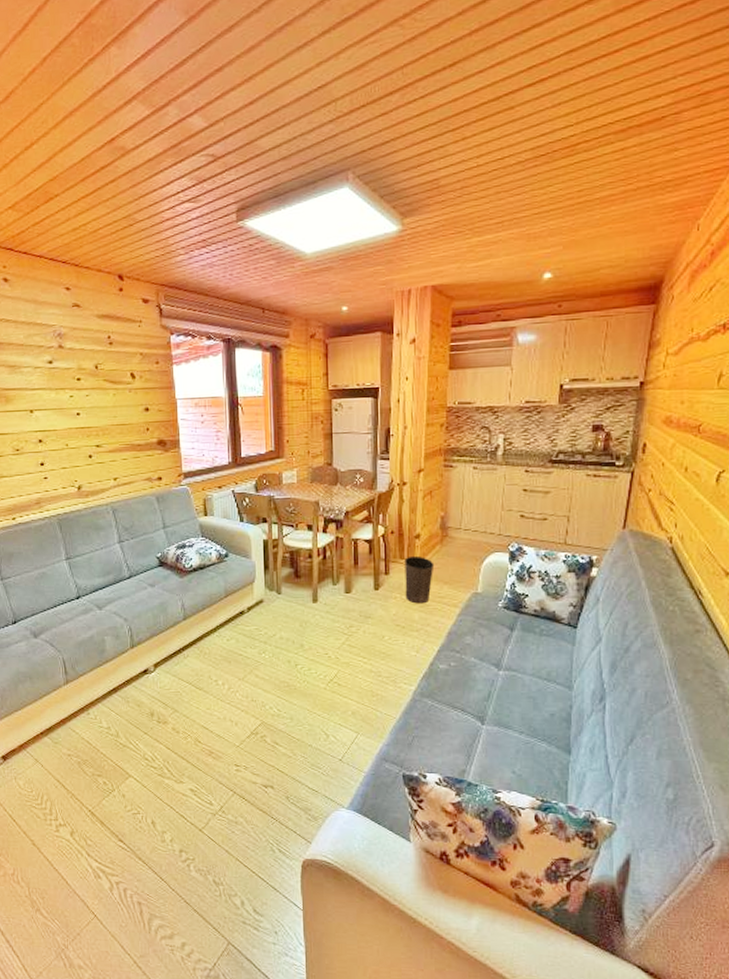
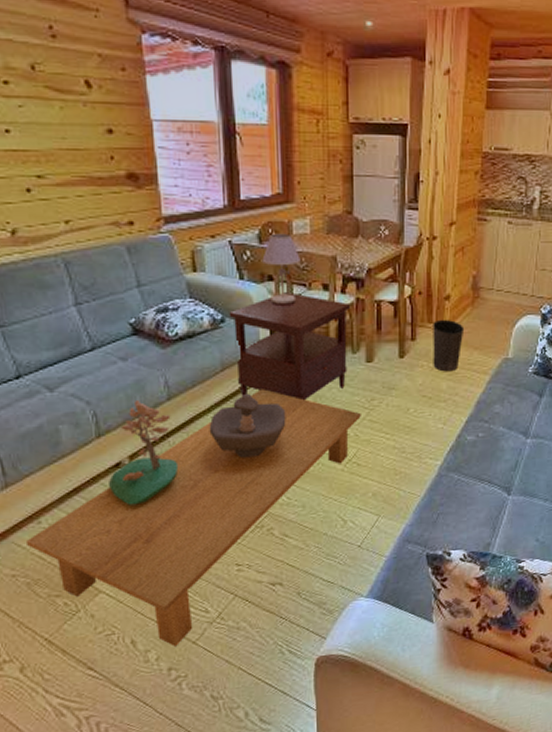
coffee table: none [79,613,341,831] -> present [27,389,361,646]
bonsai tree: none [139,619,191,706] -> present [109,401,179,506]
decorative bowl: none [215,616,277,672] -> present [209,393,286,458]
side table: none [231,532,331,625] -> present [228,292,351,401]
table lamp: none [258,483,289,543] -> present [262,233,301,305]

